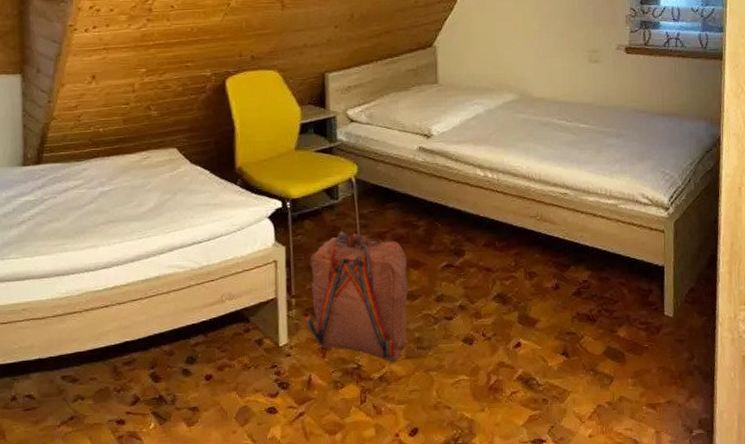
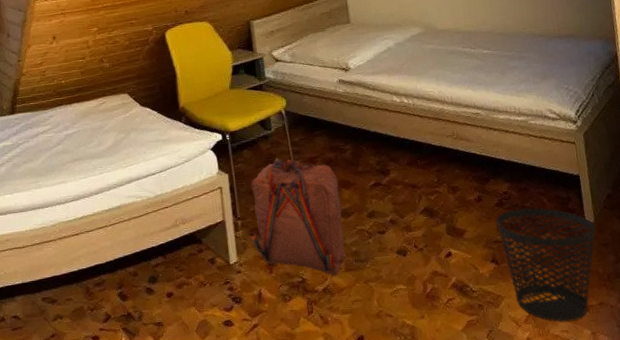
wastebasket: none [571,299,673,419] -> present [495,208,595,321]

